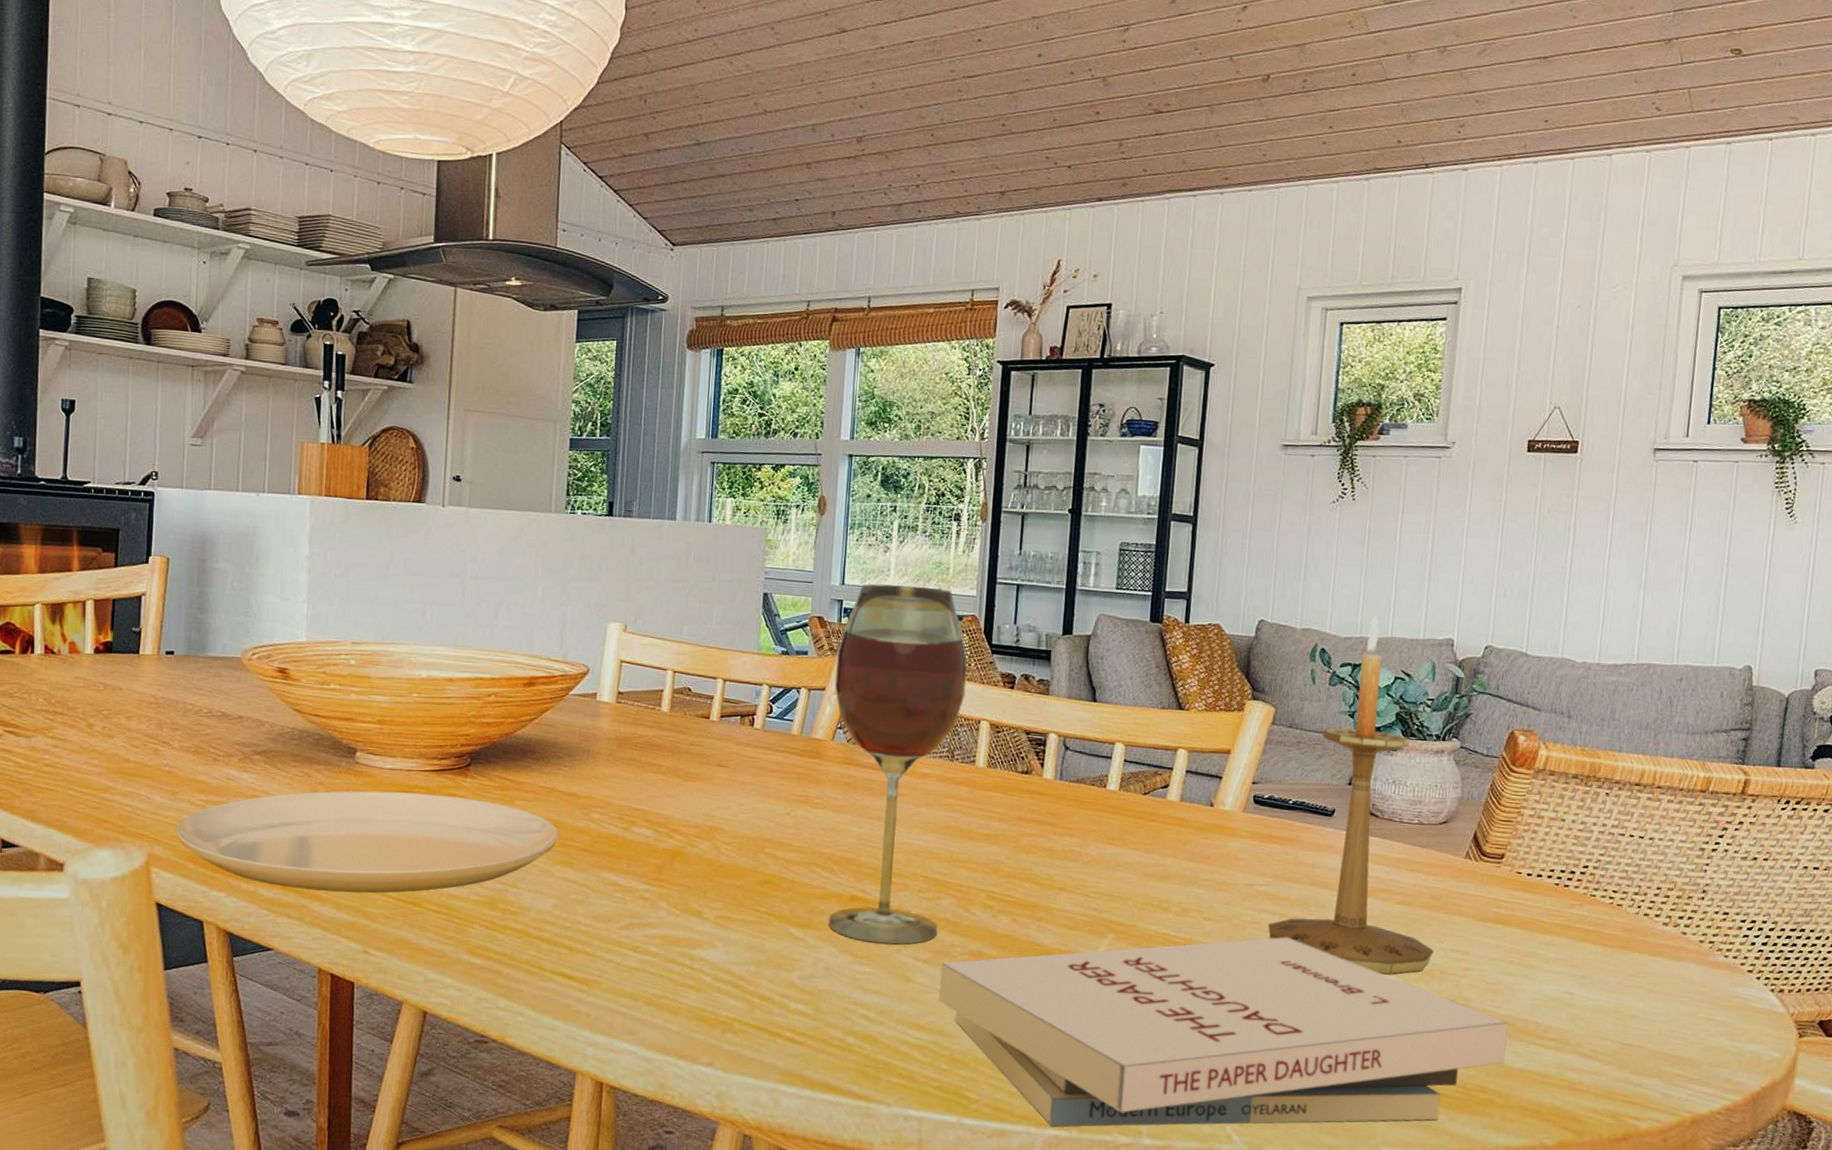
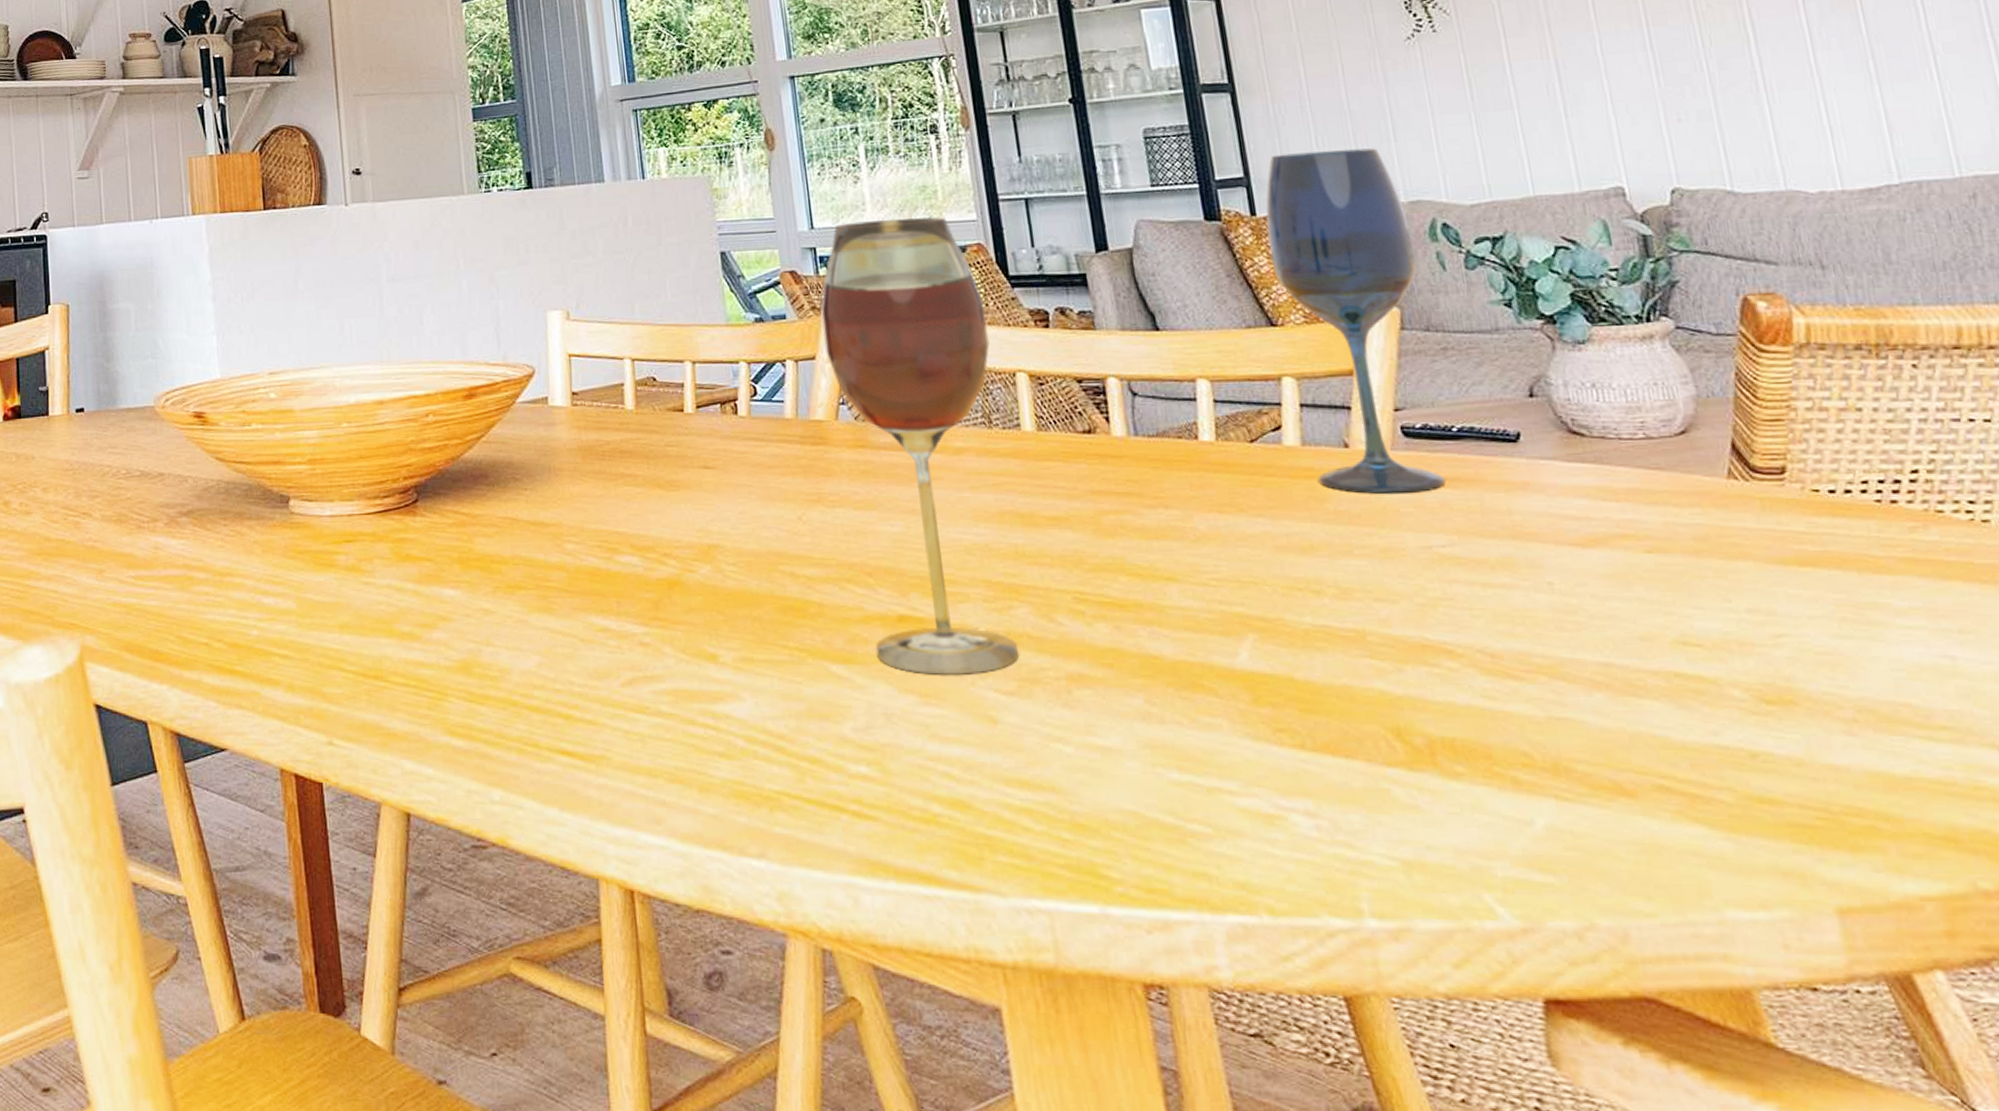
plate: present [176,791,559,893] -> none [107,540,531,672]
books: present [939,937,1509,1127] -> none [1032,614,1878,911]
wineglass: none [1186,578,1298,845] -> present [1265,148,1447,494]
candlestick: present [1268,615,1434,975] -> none [1467,171,1721,655]

